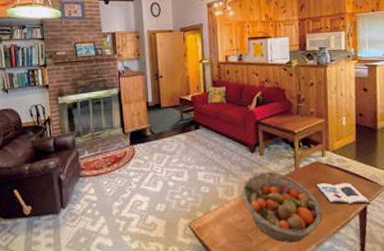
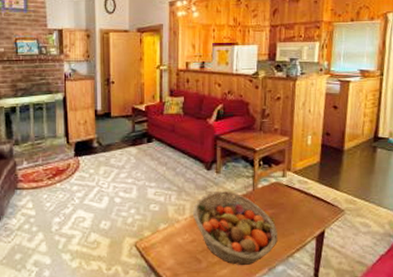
book: present [315,183,371,206] -> none [273,205,329,229]

